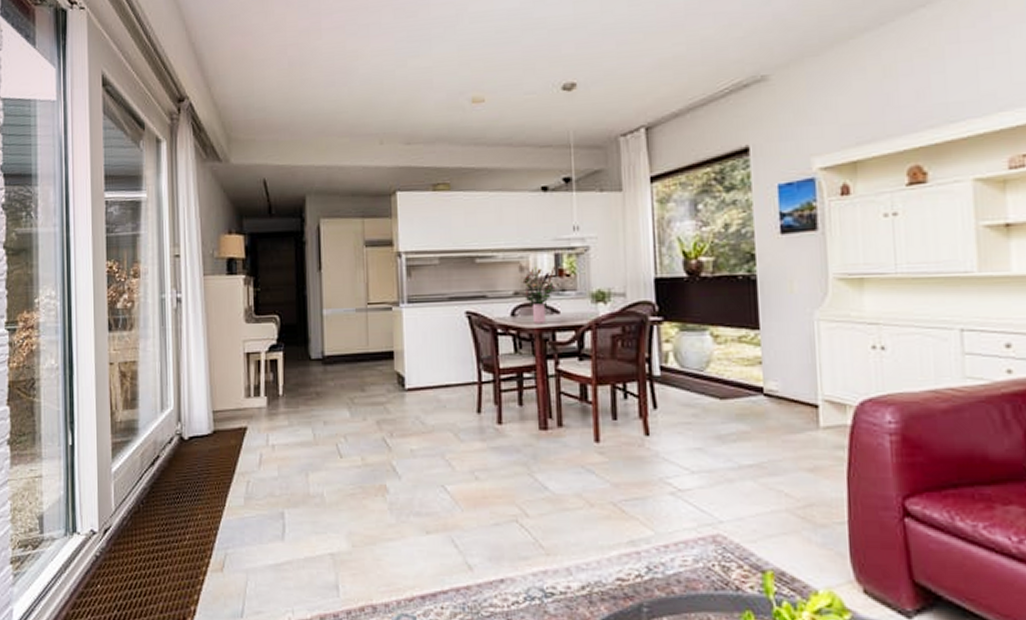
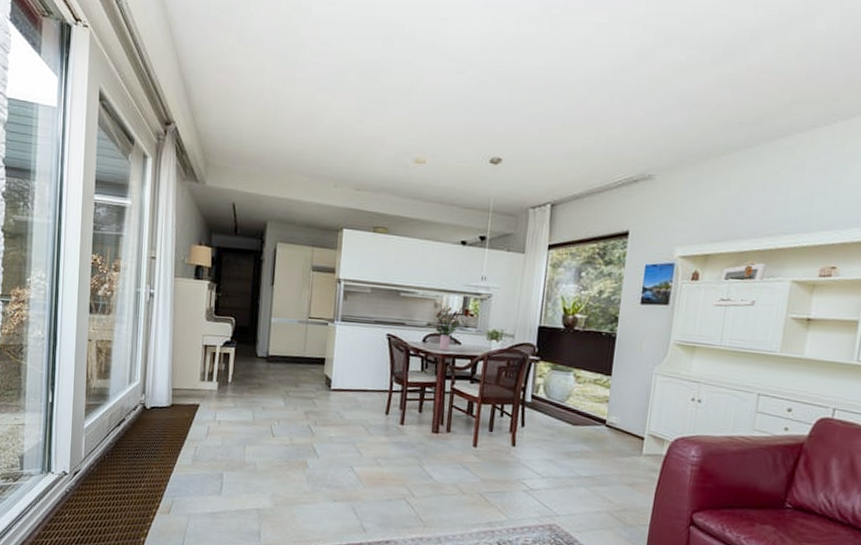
picture frame: none [874,162,937,225] -> present [712,263,767,307]

